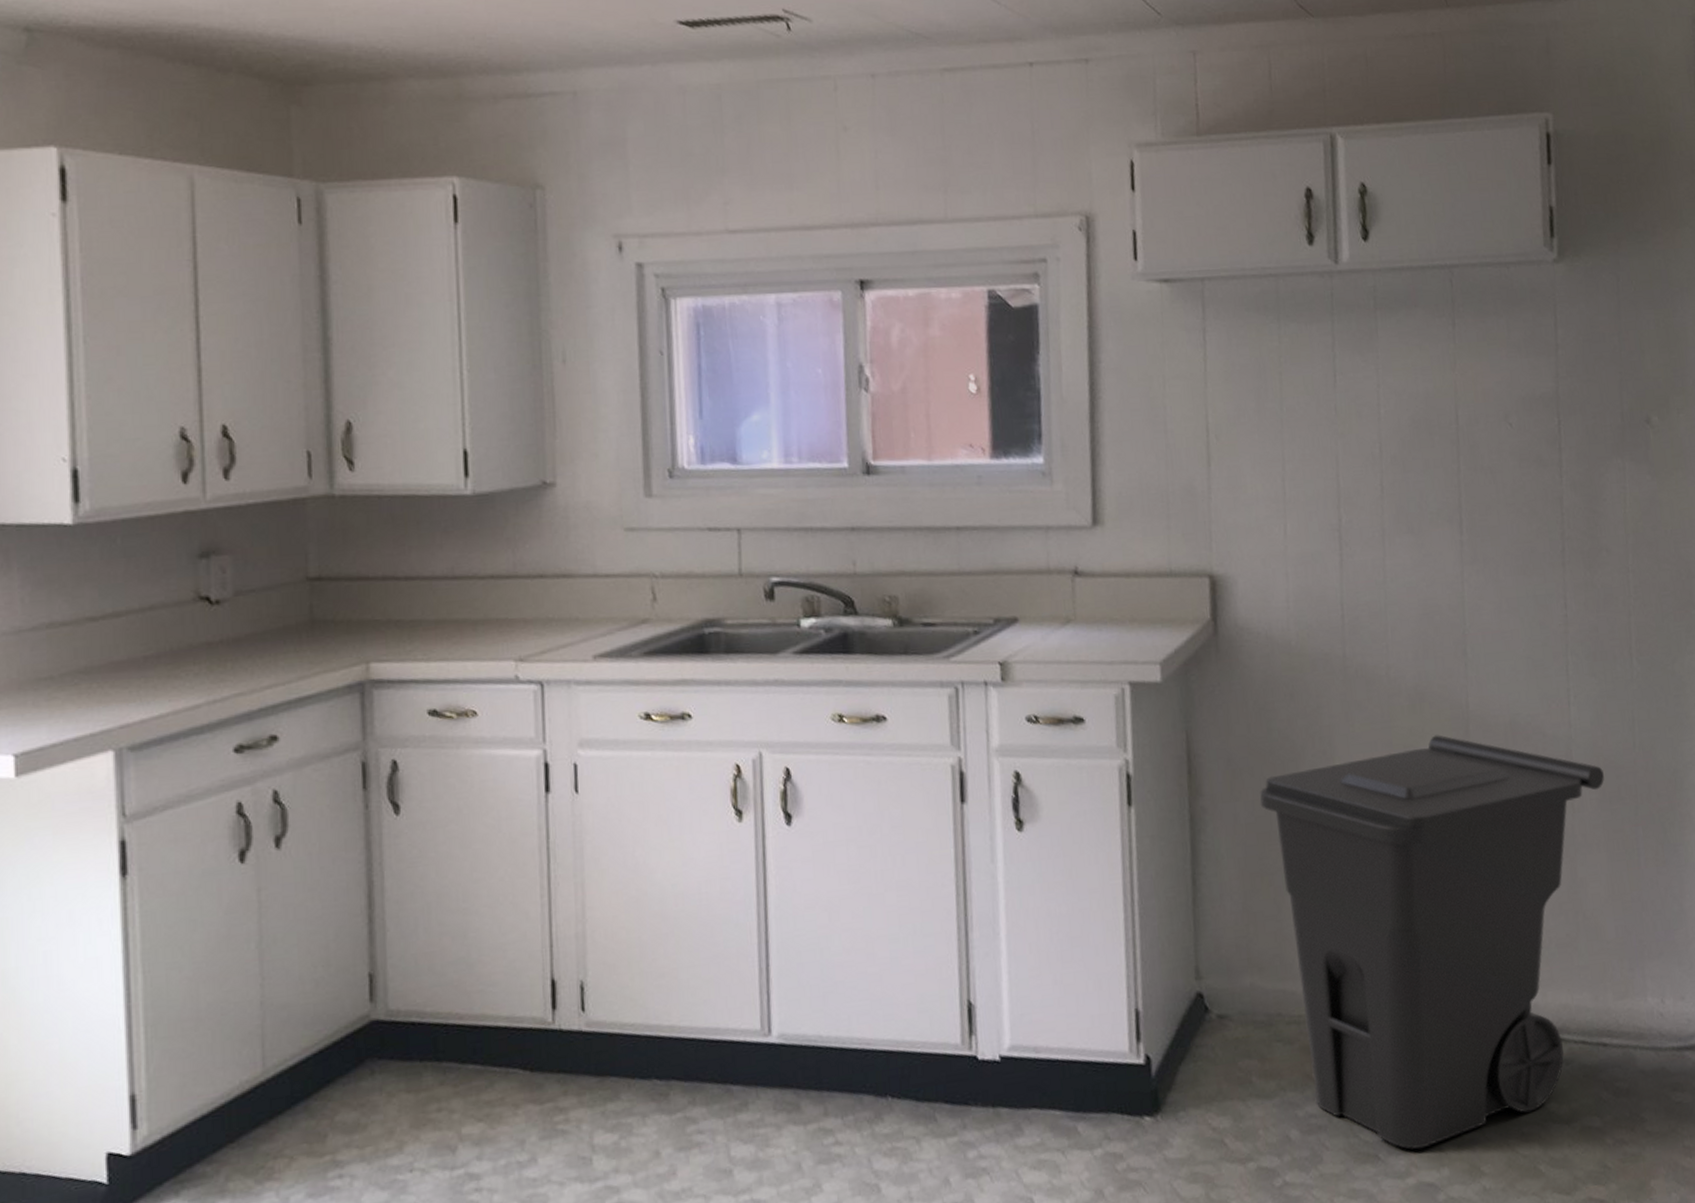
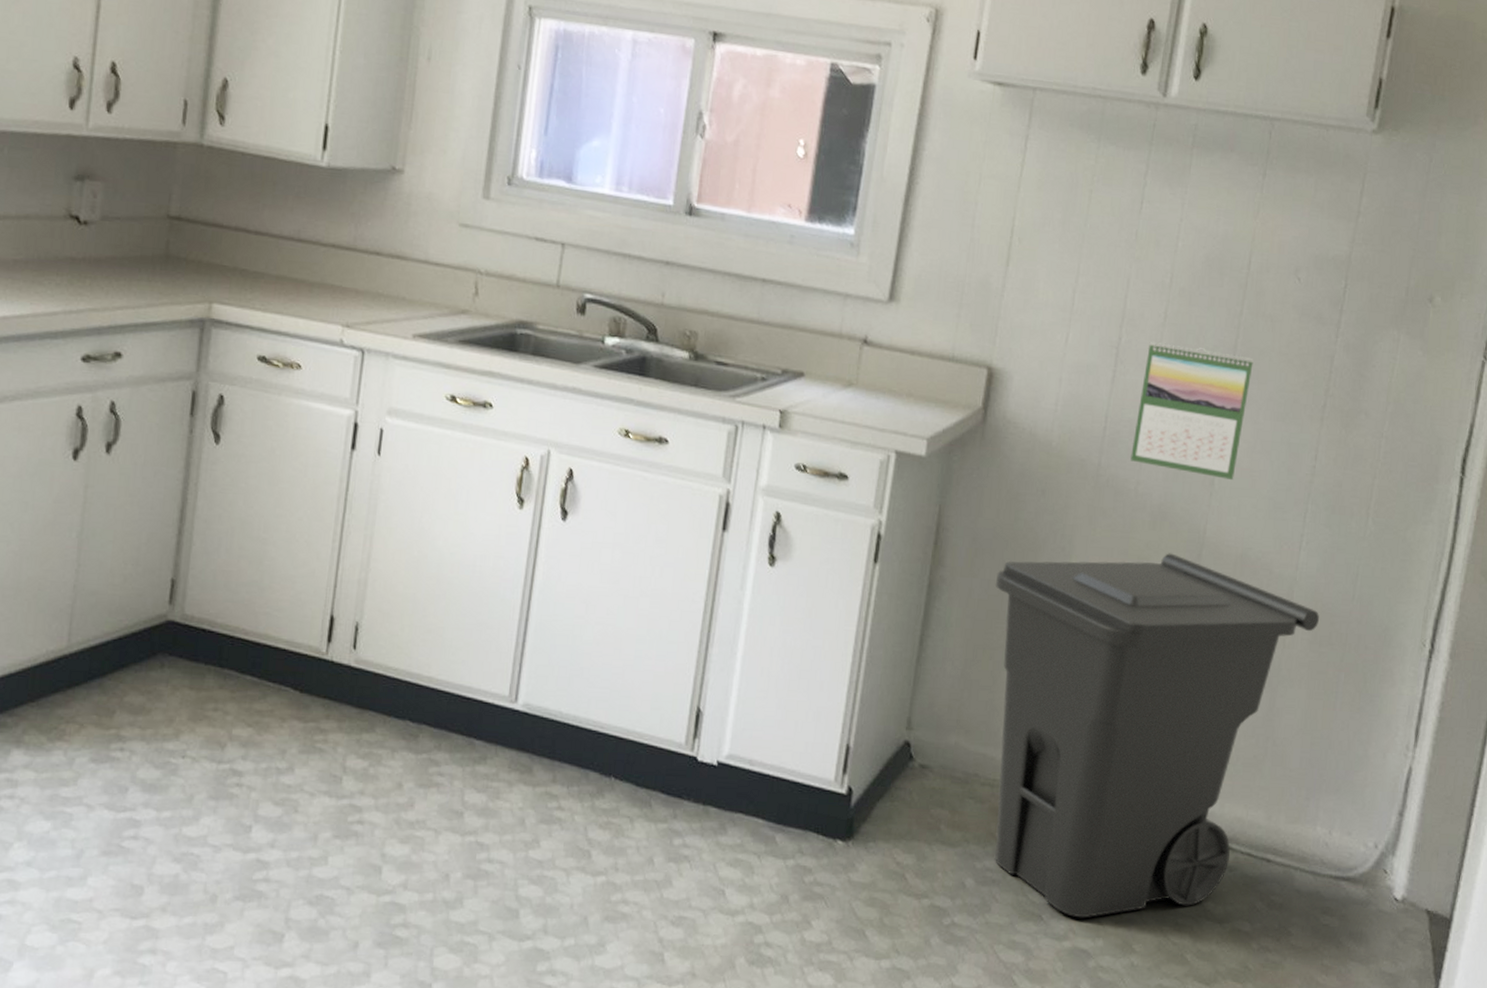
calendar: none [1371,512,1486,647] -> present [1130,342,1254,481]

